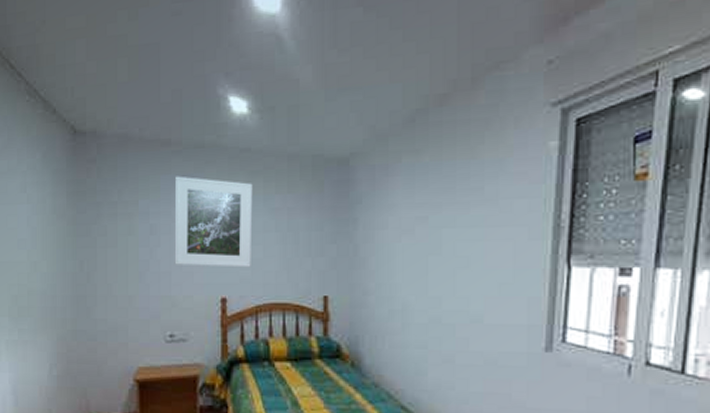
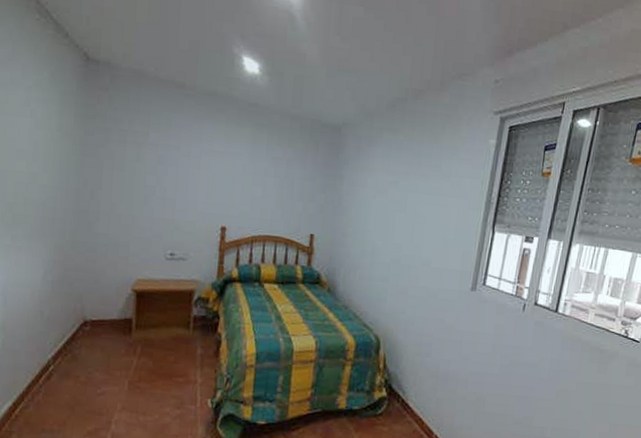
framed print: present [174,176,253,268] -> none [180,116,258,204]

